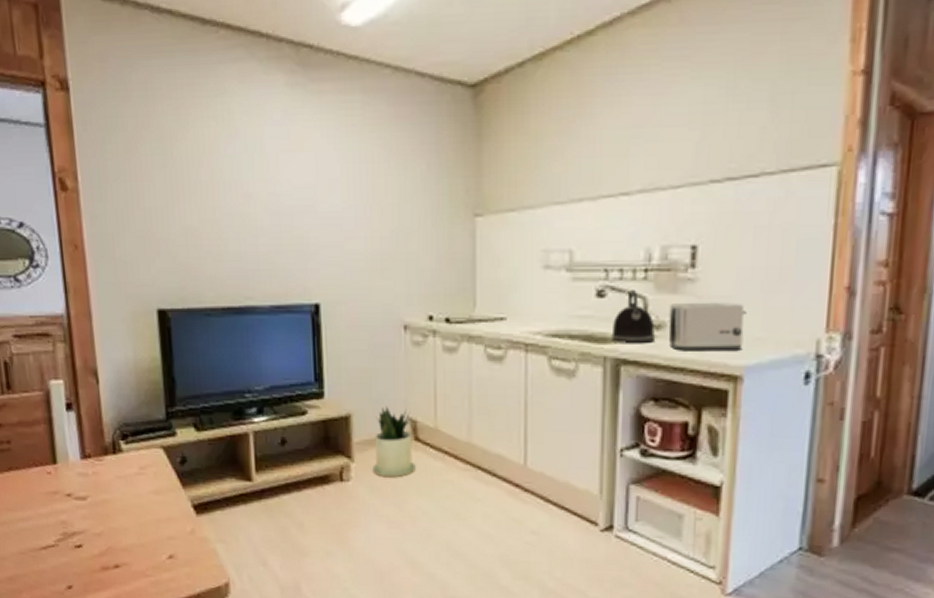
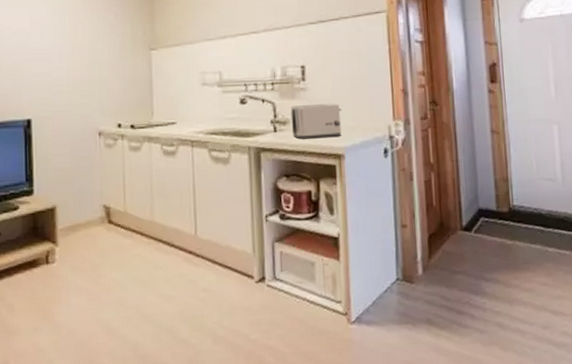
planter: present [372,406,417,478] -> none [74,197,110,257]
kettle: present [611,289,656,344] -> none [252,97,283,137]

